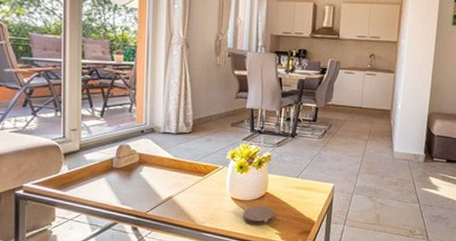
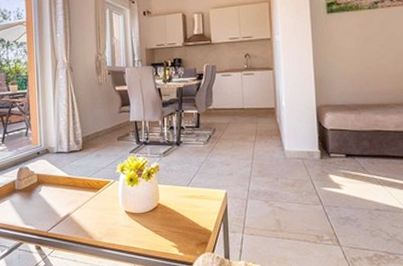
coaster: present [242,205,275,225] -> none [137,217,169,238]

